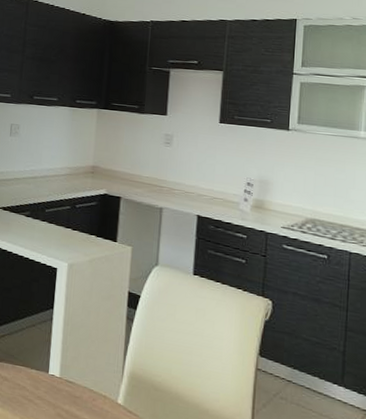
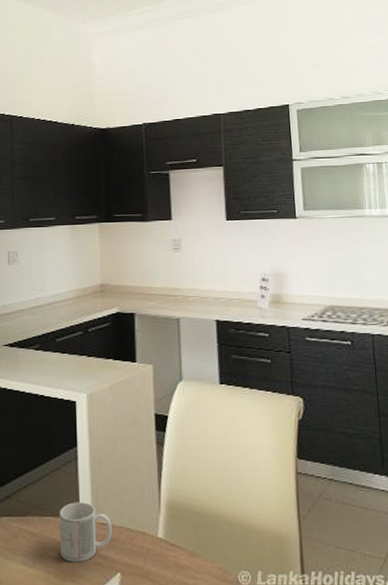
mug: none [27,357,77,411] -> present [59,502,112,562]

